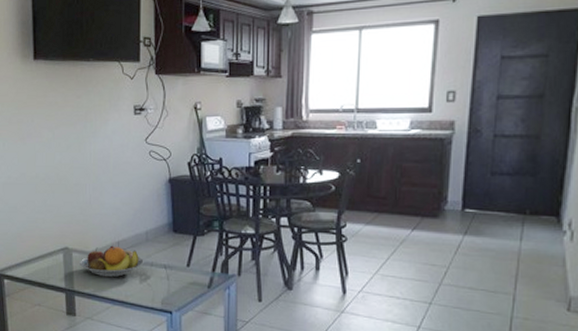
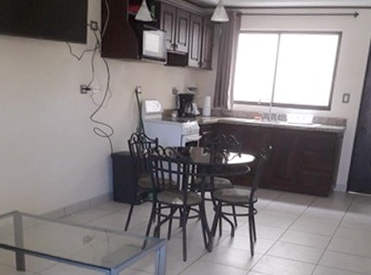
fruit bowl: present [80,245,144,278] -> none [29,210,87,239]

